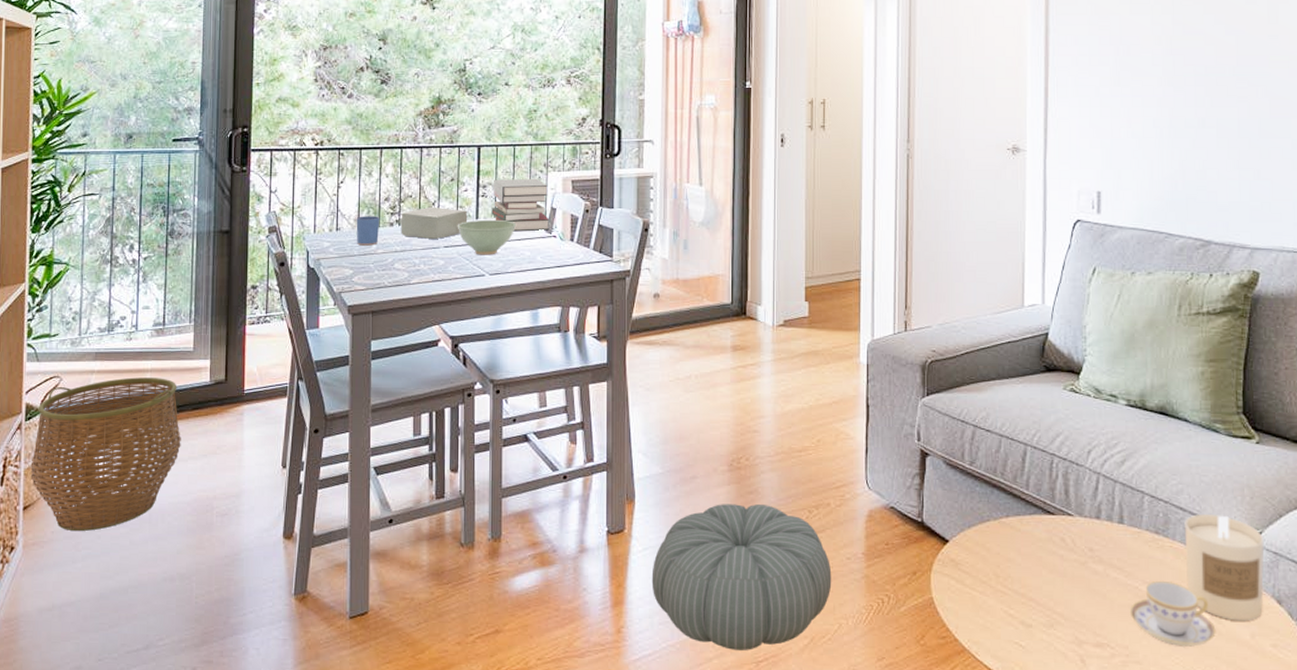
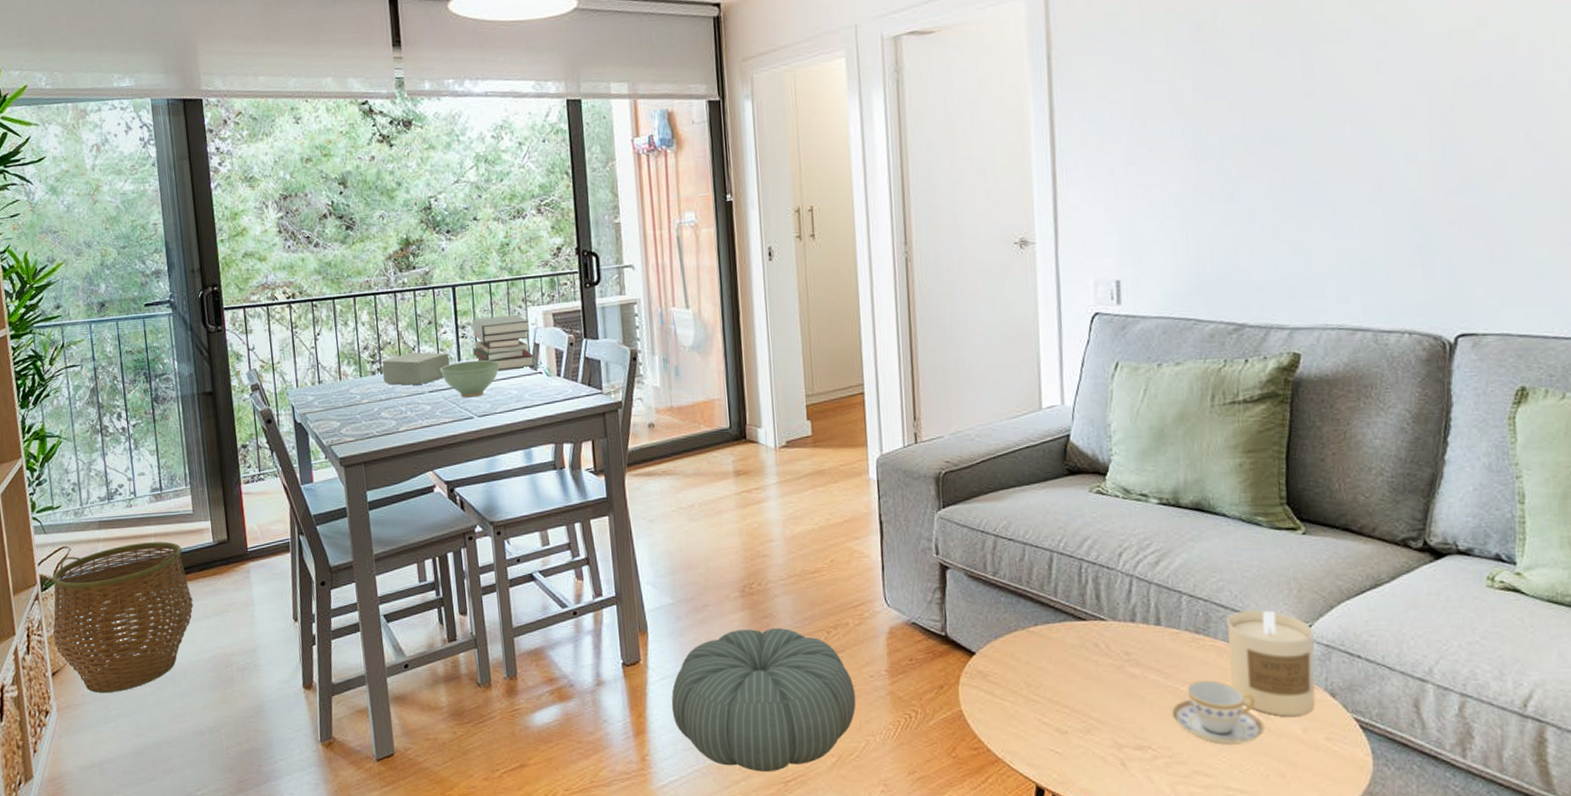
mug: present [356,216,380,246] -> none [337,366,362,397]

